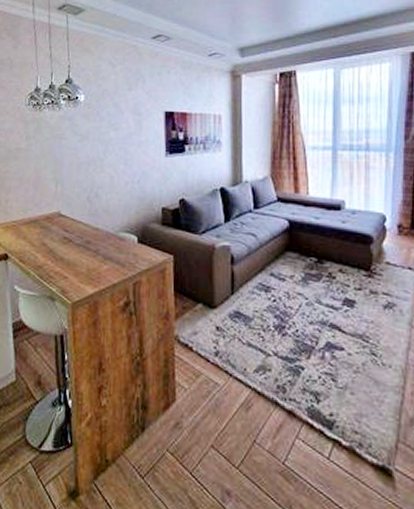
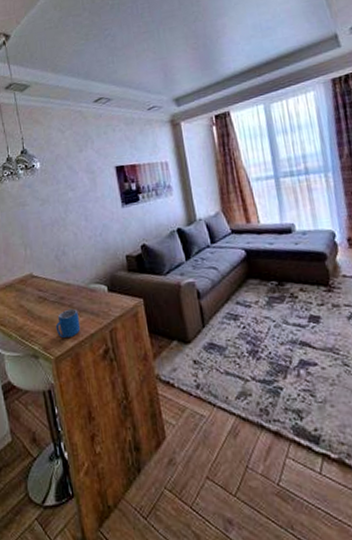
mug: none [77,254,104,284] -> present [55,308,81,338]

